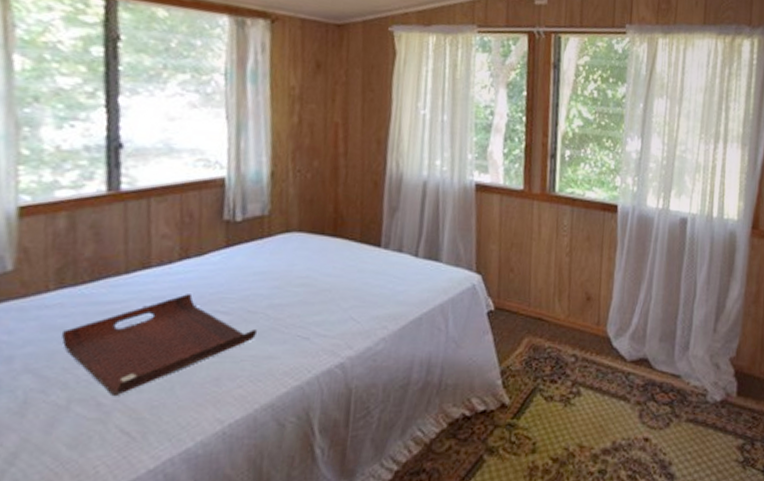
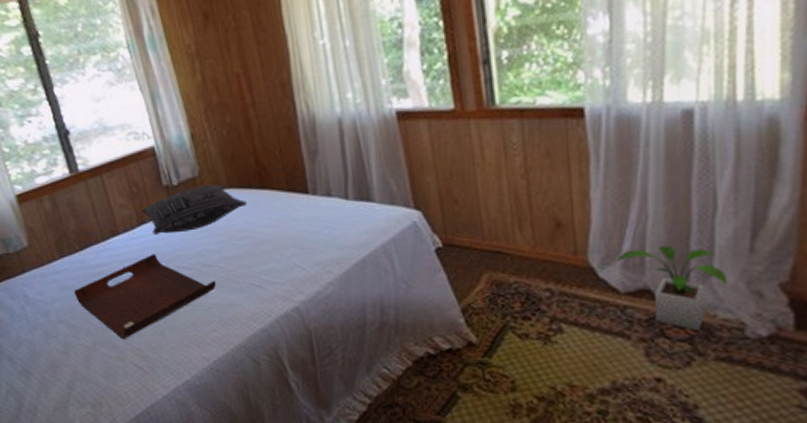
pillow: none [188,225,314,273] -> present [142,184,247,236]
potted plant: none [626,322,699,395] -> present [616,245,728,330]

